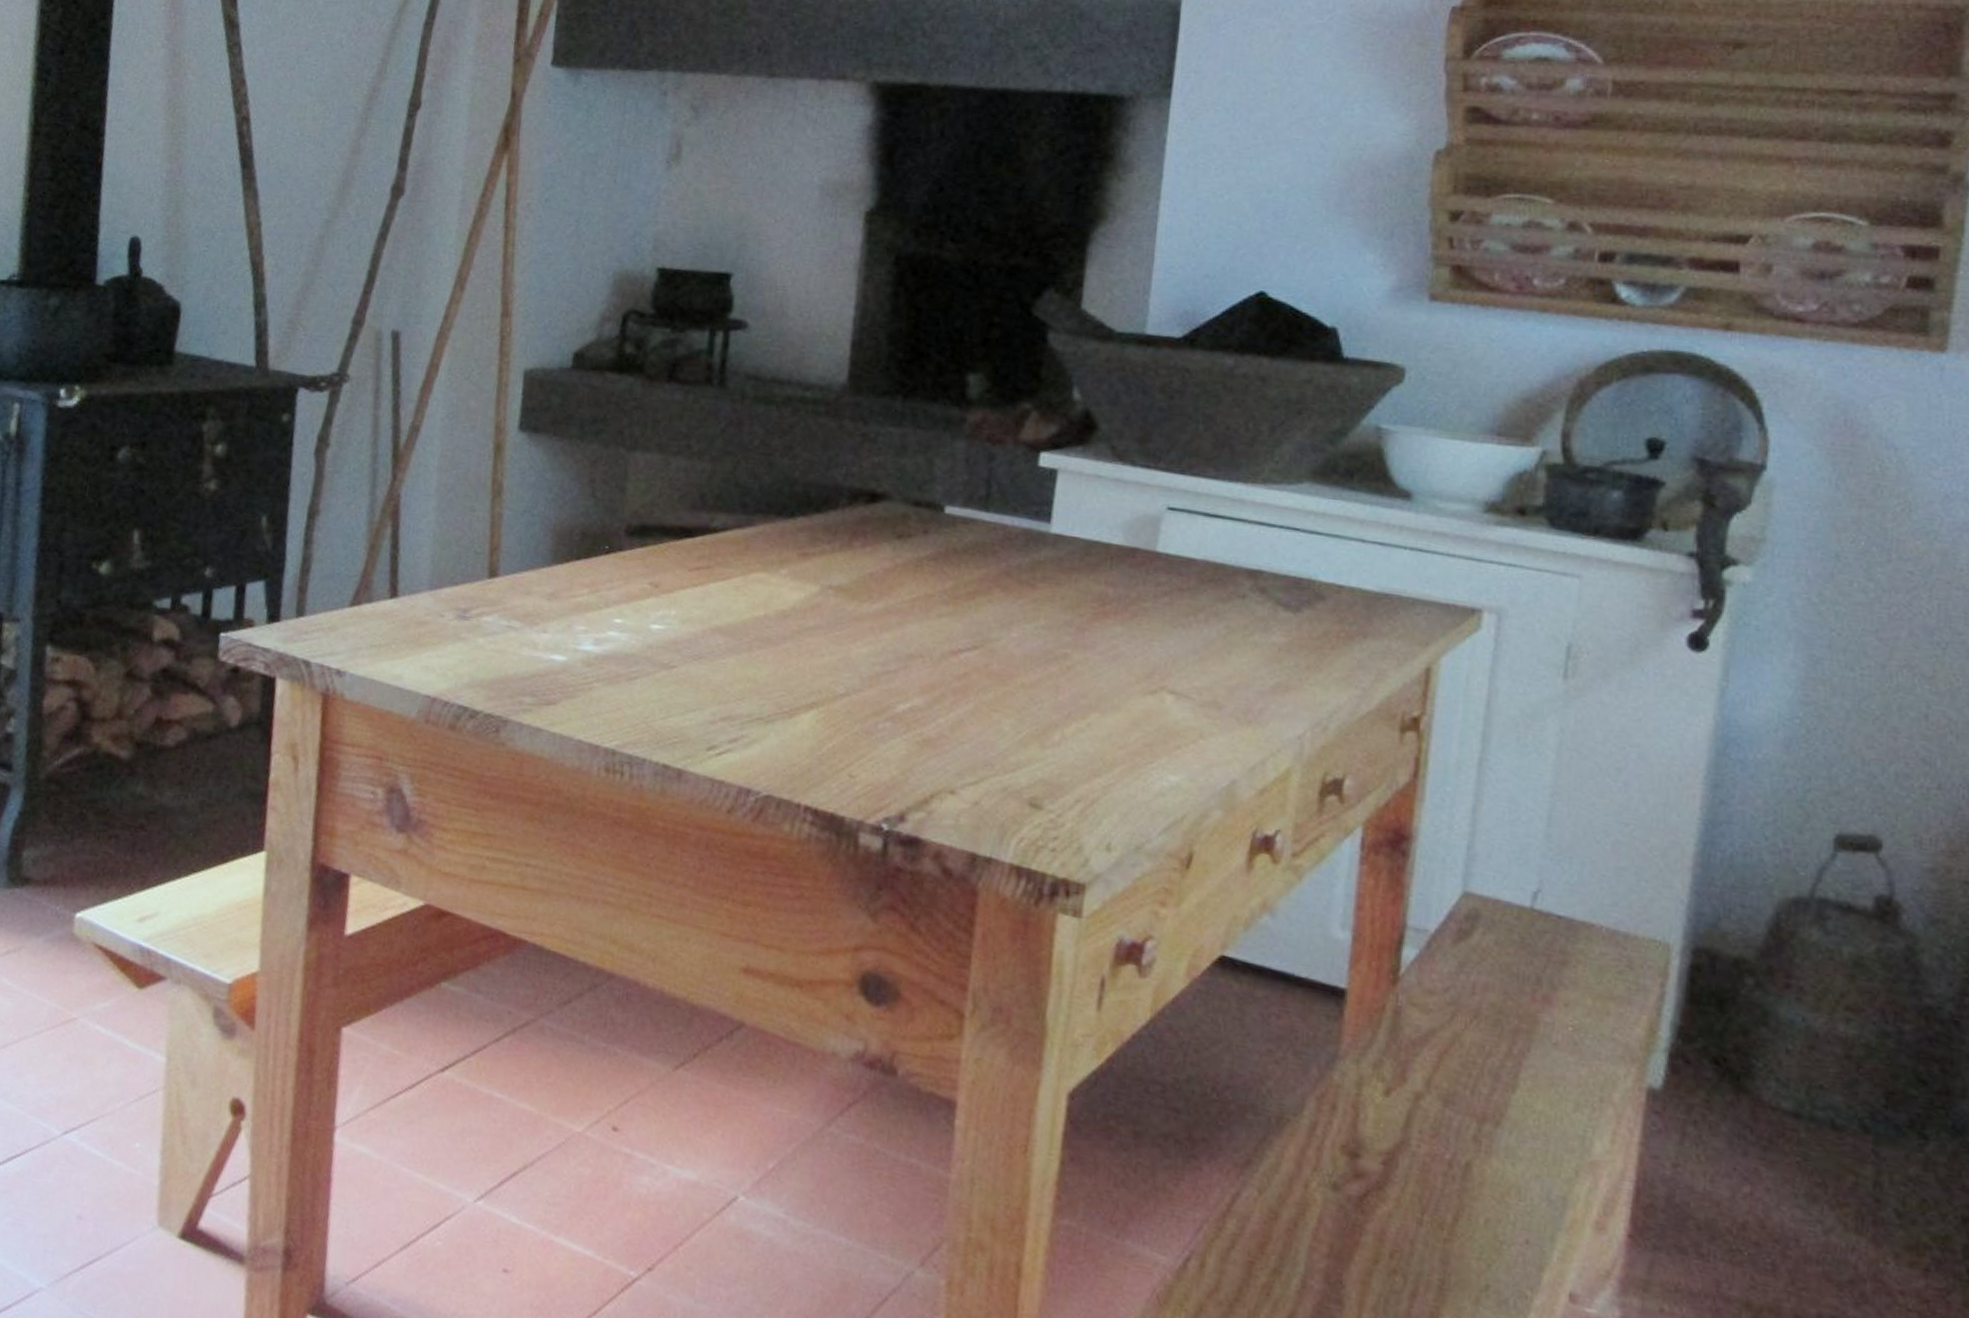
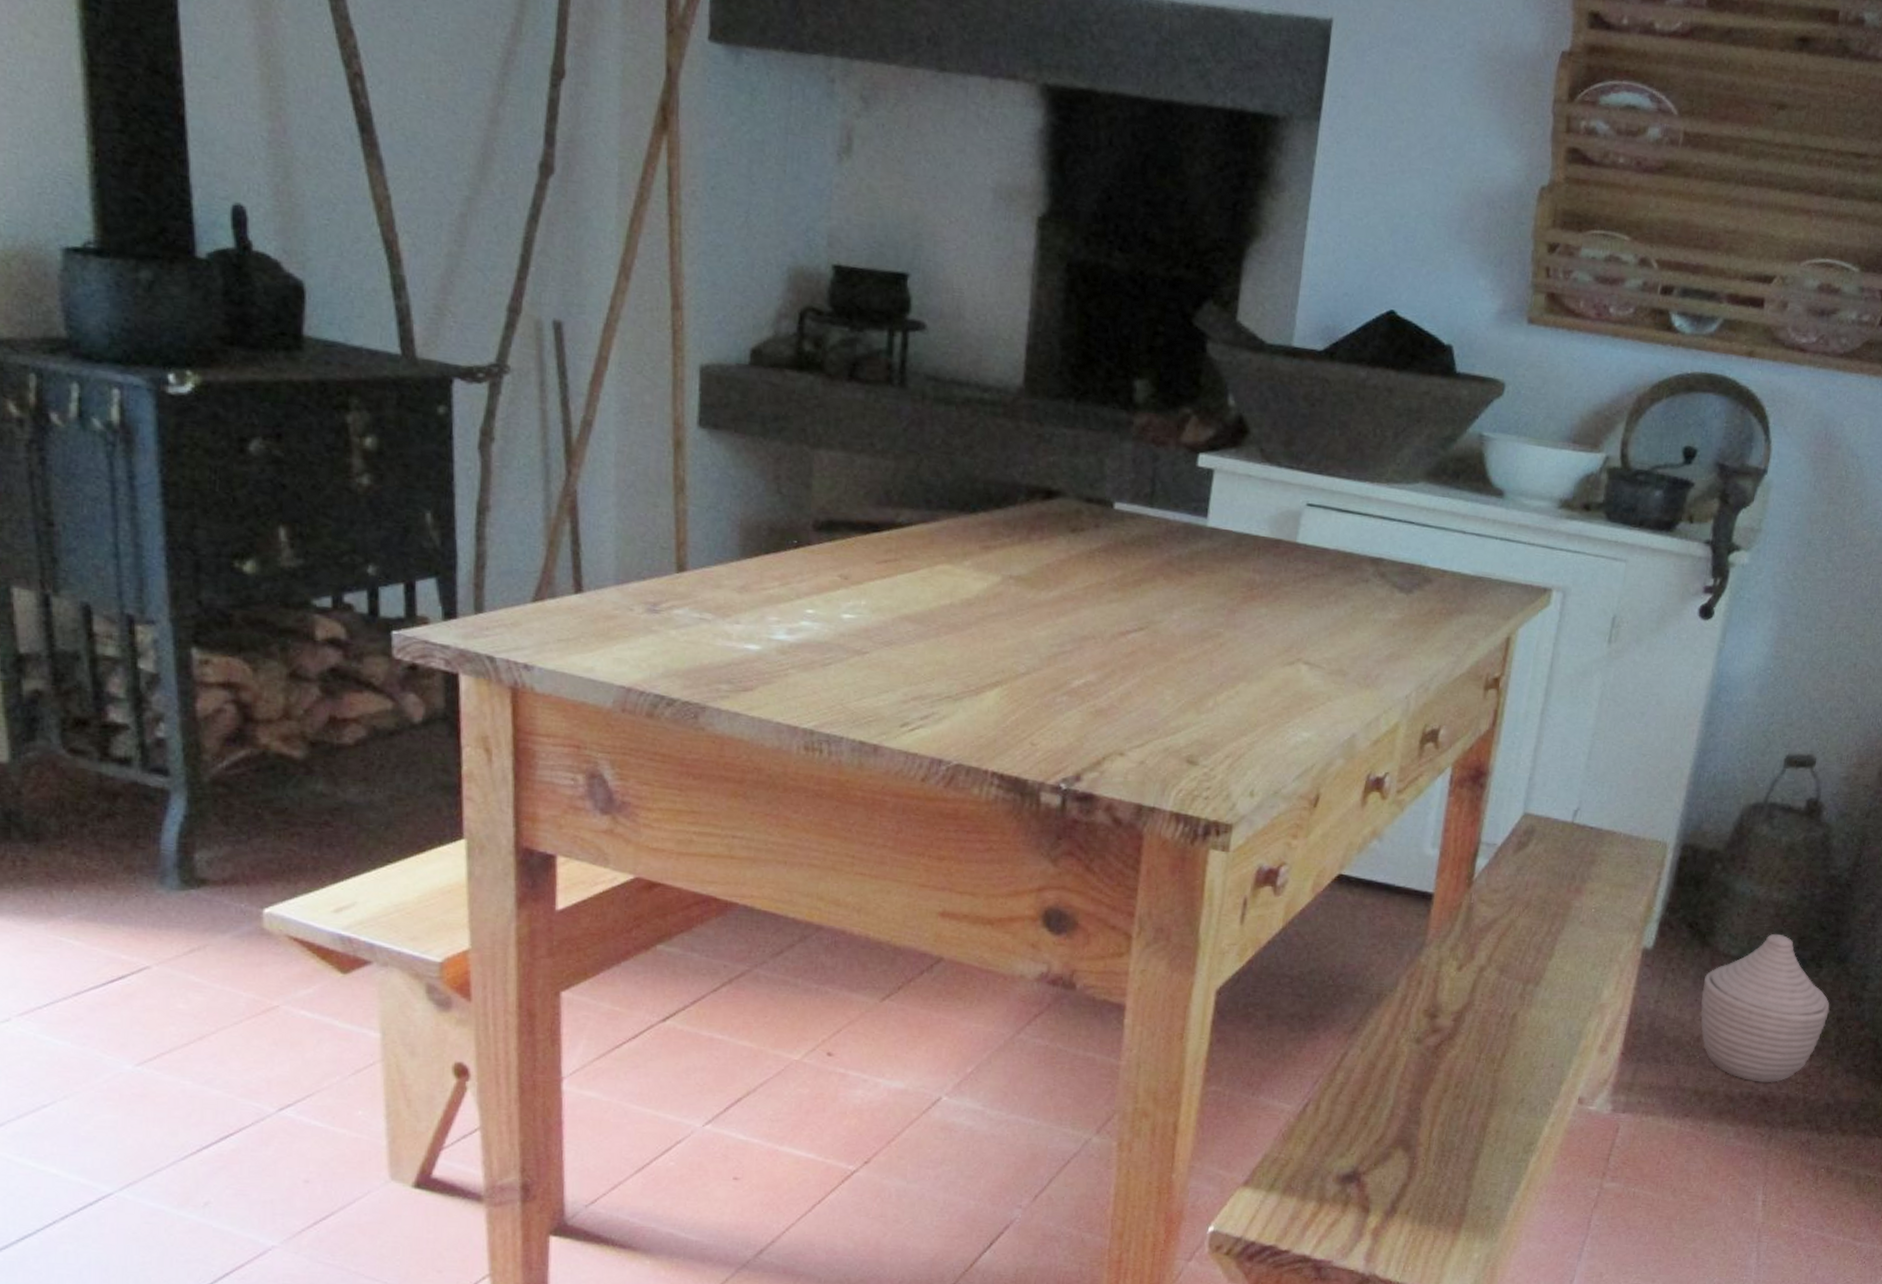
woven basket: none [1742,1082,1948,1305] -> present [1700,933,1830,1083]

